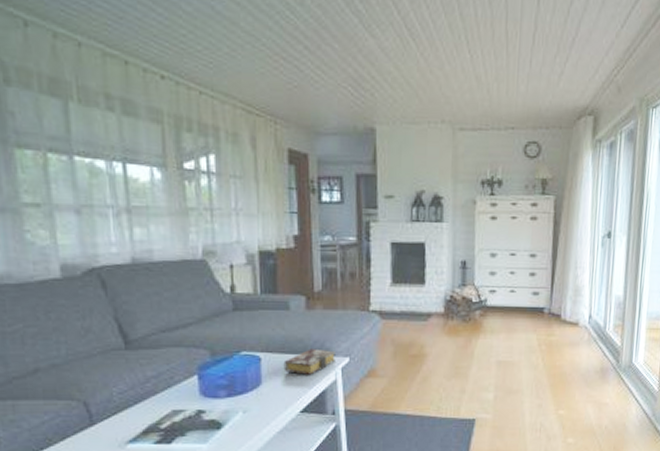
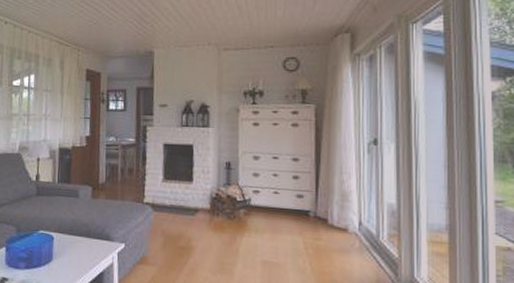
book: present [283,348,335,375] -> none [70,232,113,257]

